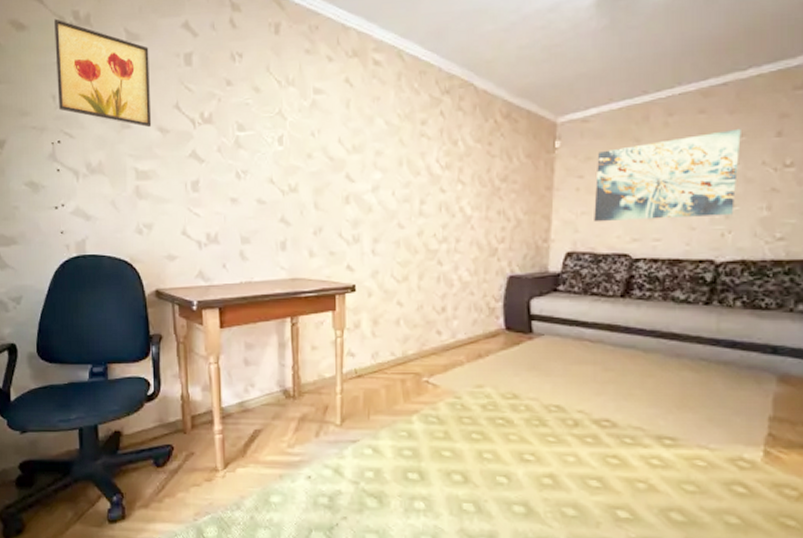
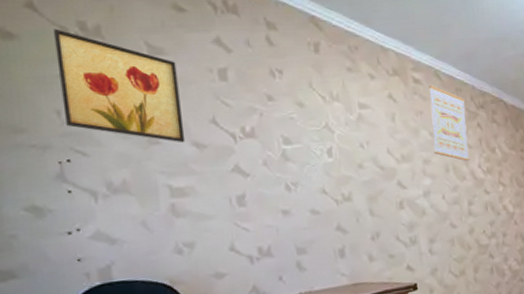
wall art: none [387,67,429,155] -> present [428,85,470,162]

